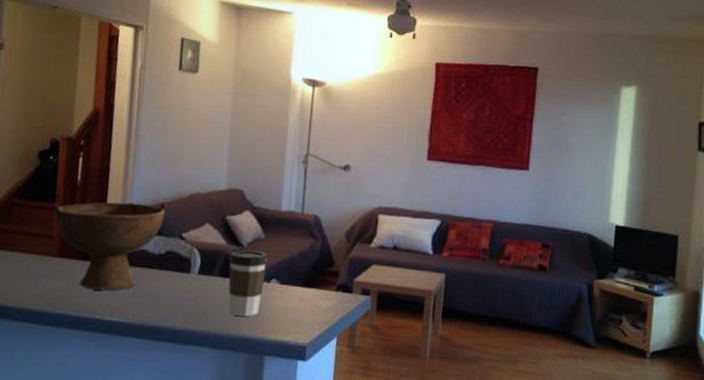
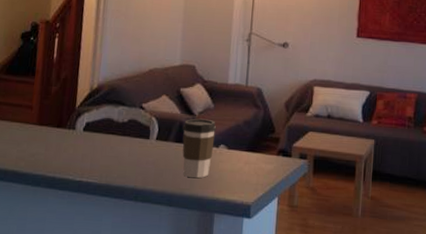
bowl: present [52,202,167,291] -> none [32,77,129,155]

